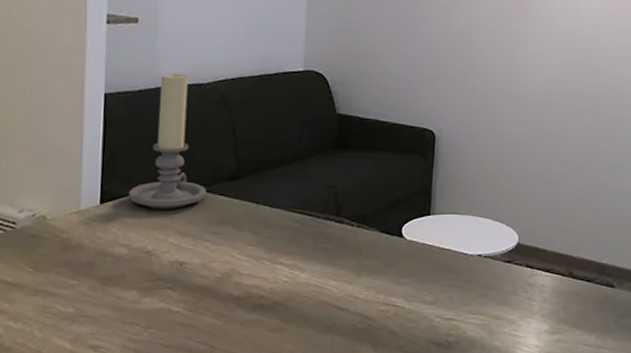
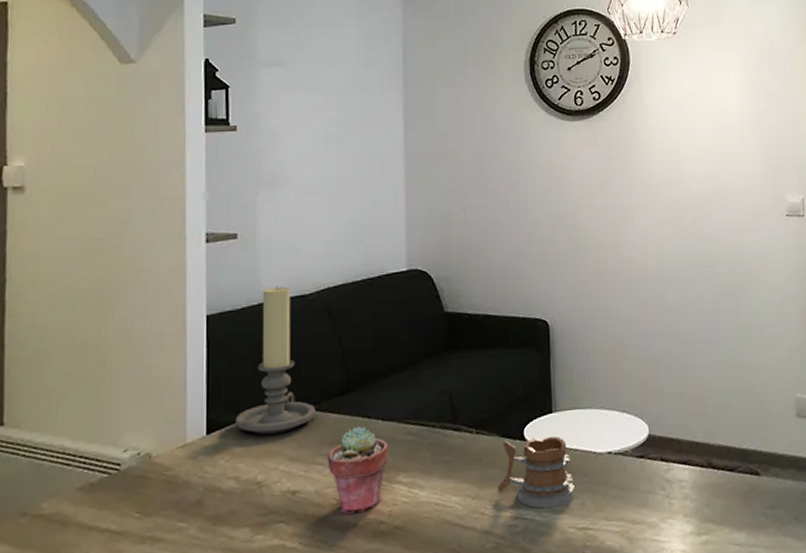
potted succulent: none [215,209,274,288] -> present [327,426,389,515]
mug: none [372,235,444,299] -> present [497,436,575,509]

